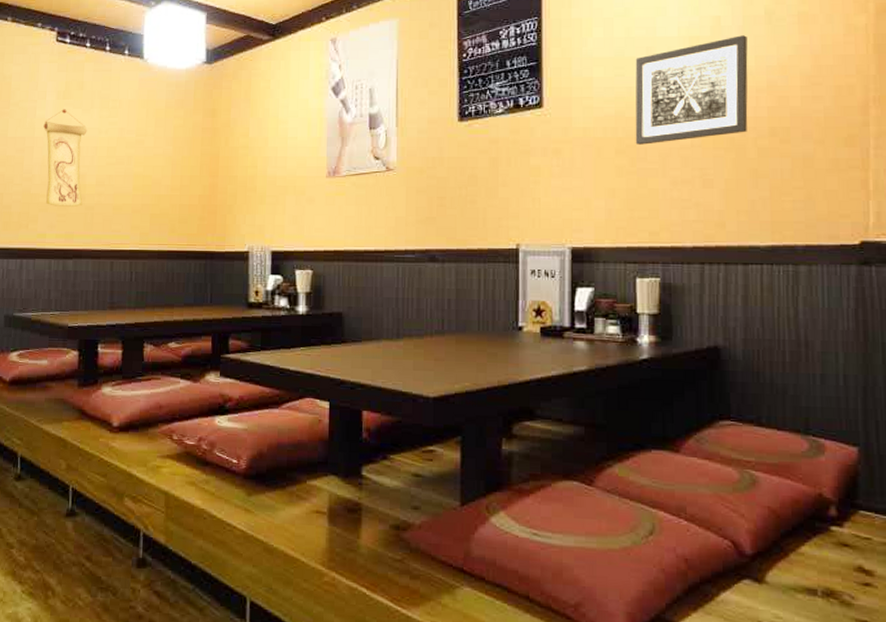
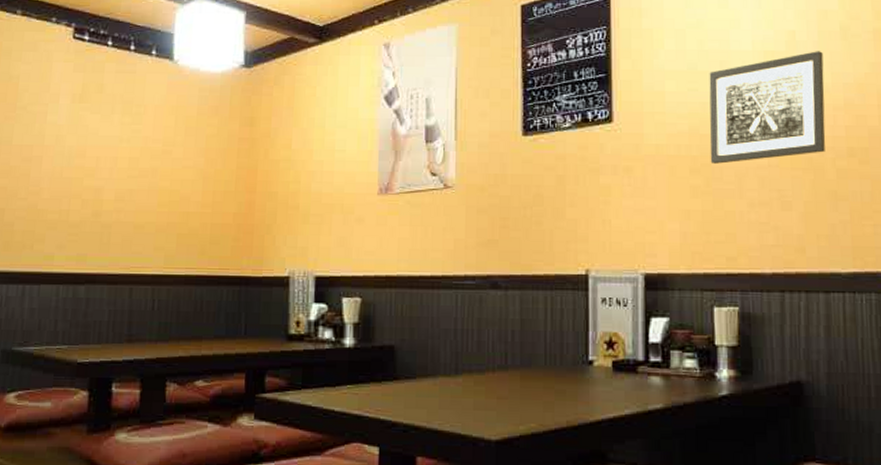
wall scroll: present [43,109,87,207] -> none [55,114,106,225]

